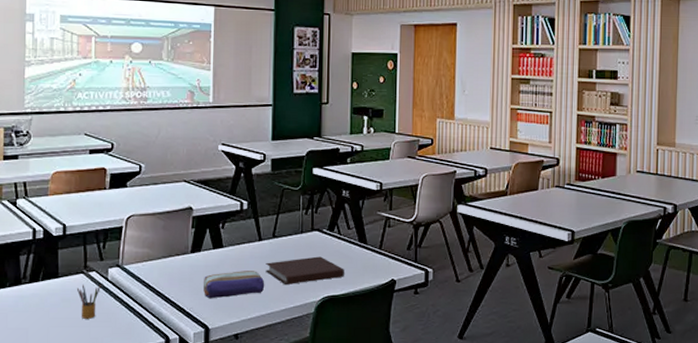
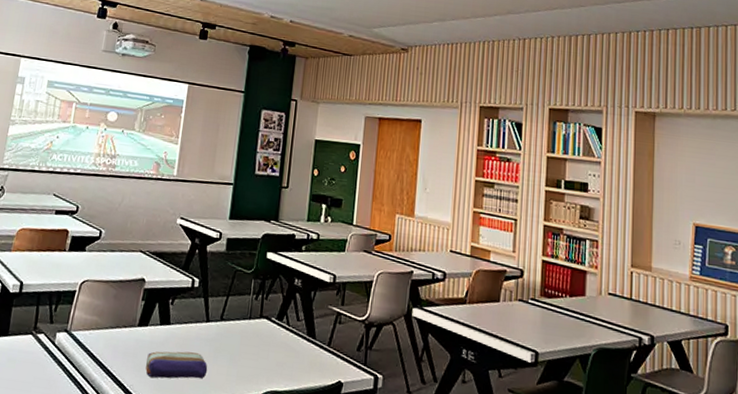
pencil box: present [77,284,102,319] -> none [23,345,48,384]
notebook: present [265,256,344,286] -> none [209,345,290,374]

